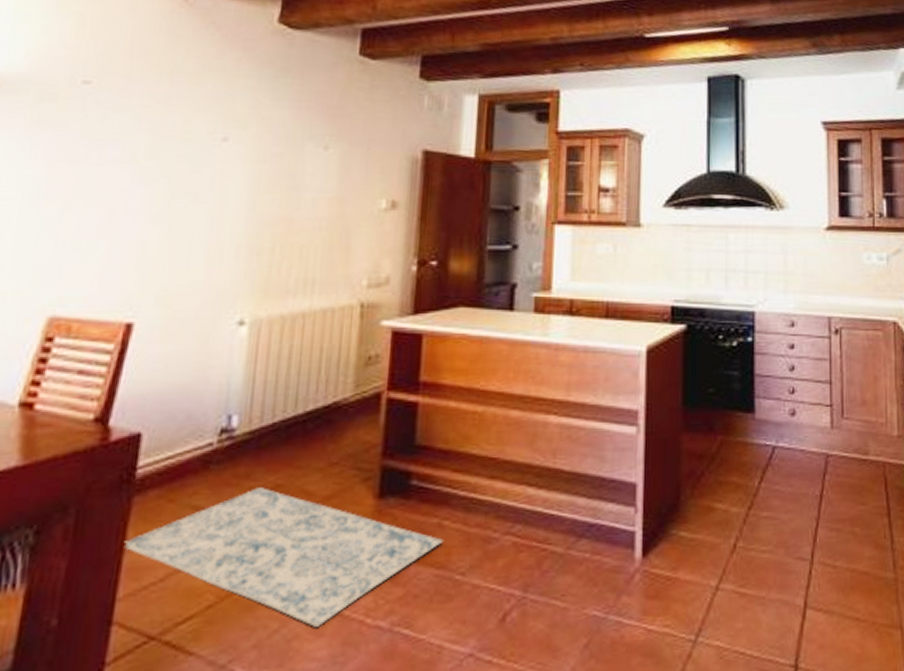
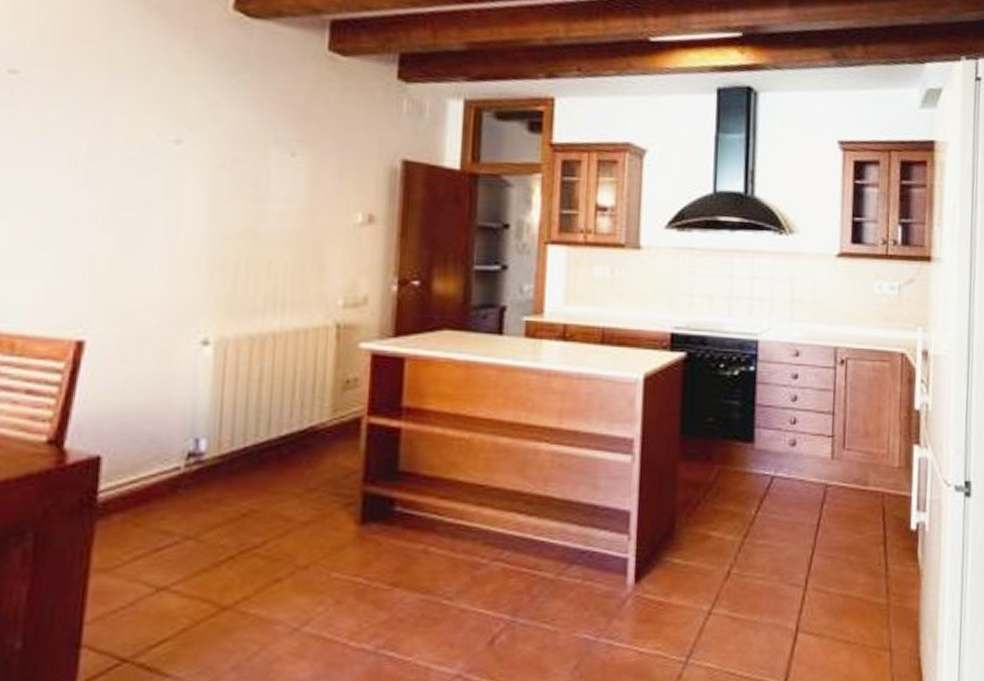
rug: present [123,487,444,627] -> none [88,513,430,650]

